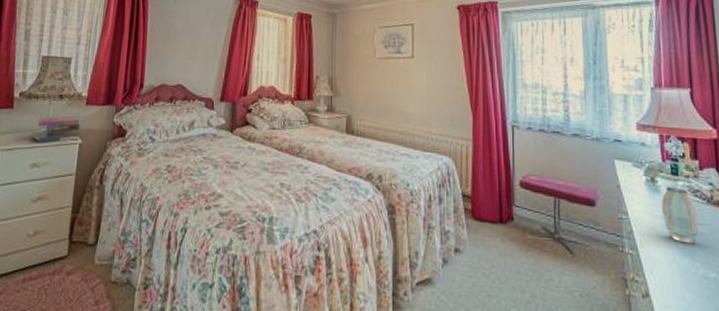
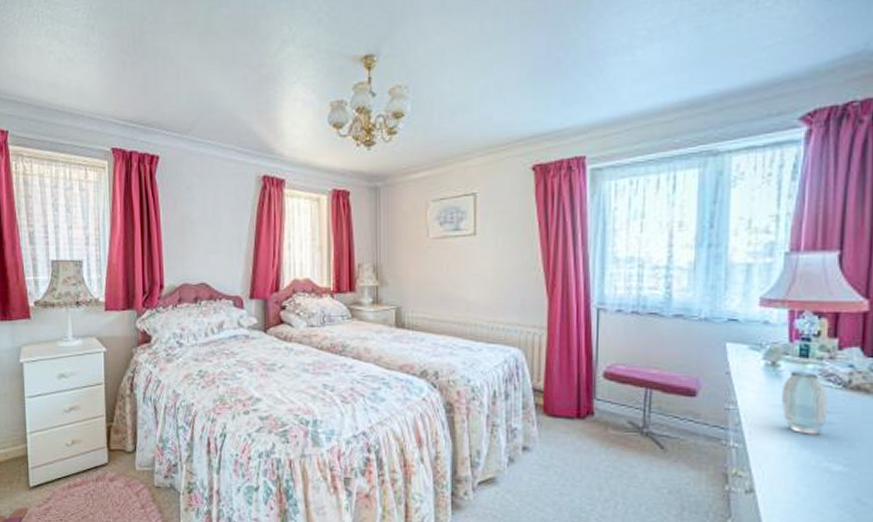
books: present [31,115,81,144] -> none [53,323,102,354]

